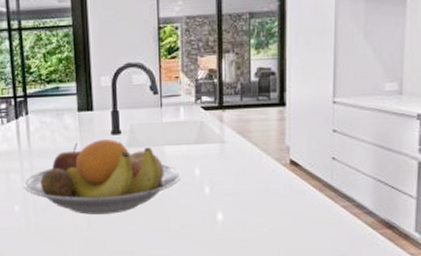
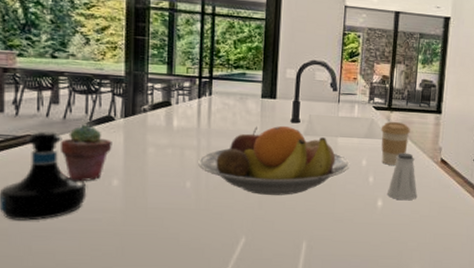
coffee cup: none [212,122,248,172] -> present [380,122,410,165]
saltshaker: none [228,156,265,212] -> present [387,152,418,201]

